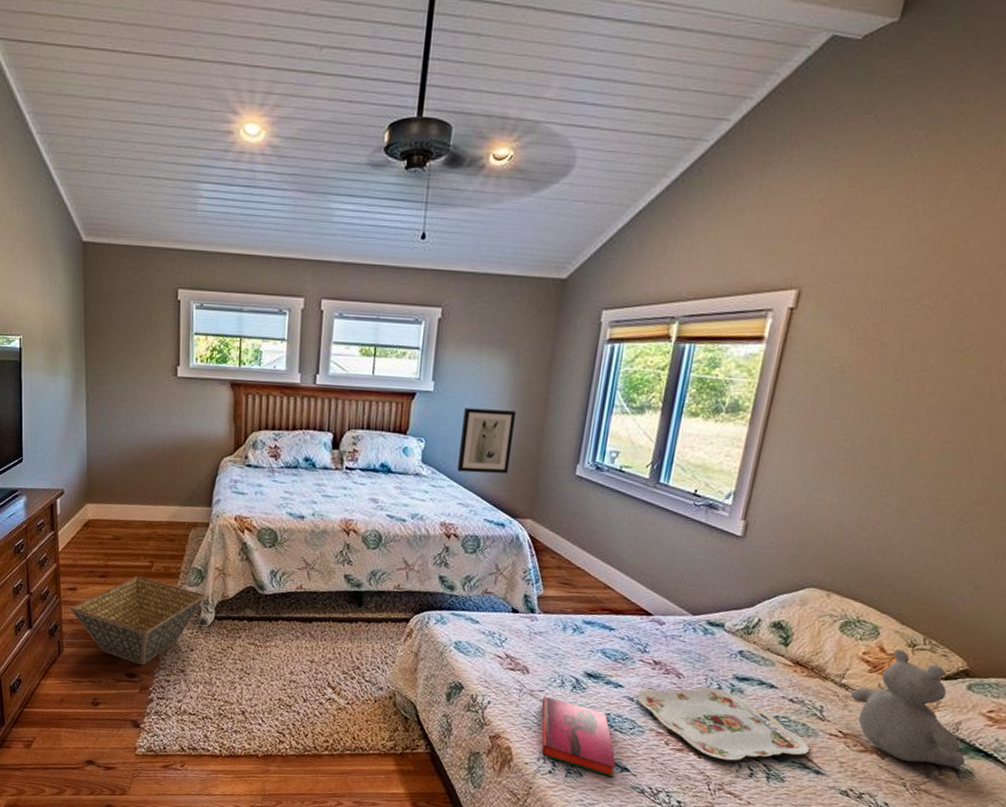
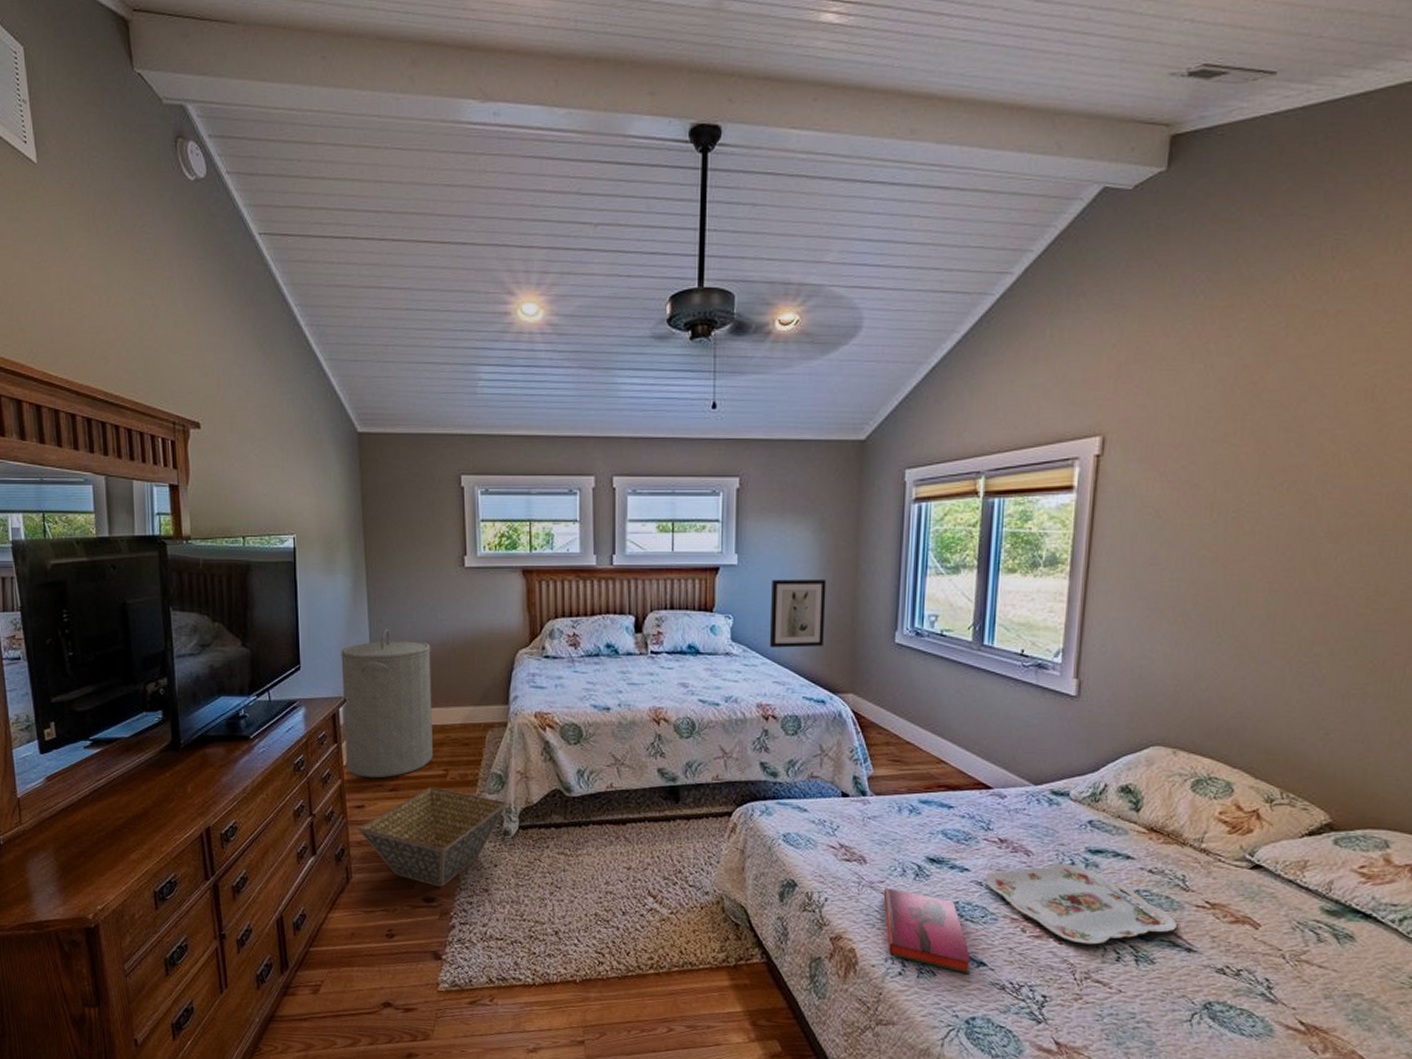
laundry hamper: none [60,429,143,565] -> present [341,628,433,778]
teddy bear: present [850,649,965,768] -> none [1212,806,1343,933]

